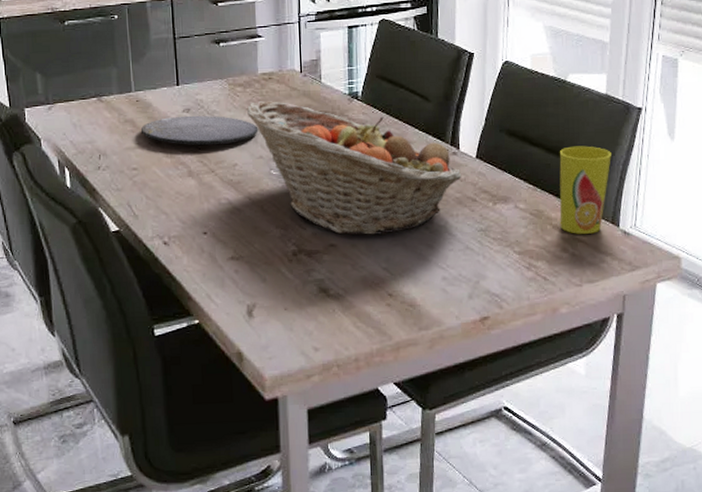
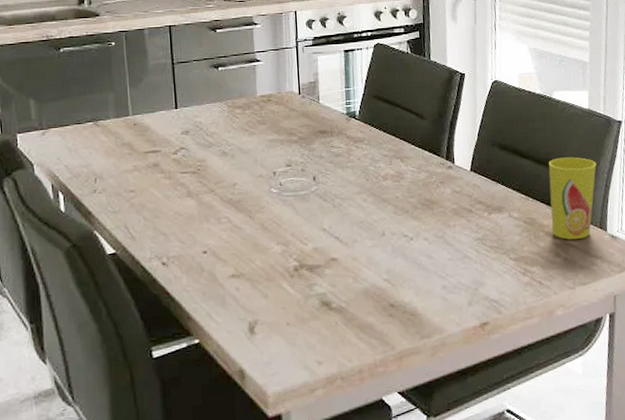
plate: present [141,115,259,145] -> none [139,137,258,166]
fruit basket: present [247,101,462,235] -> none [246,121,458,248]

